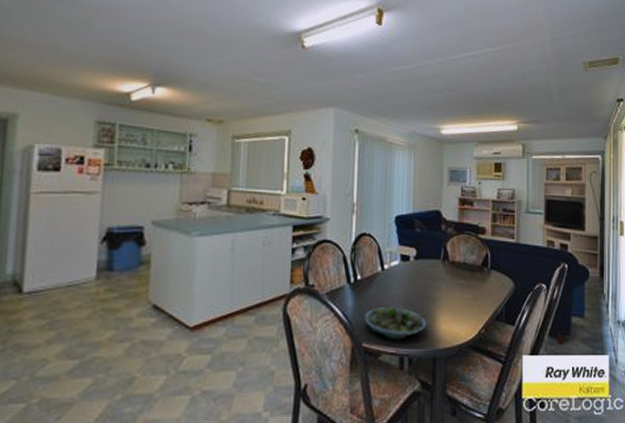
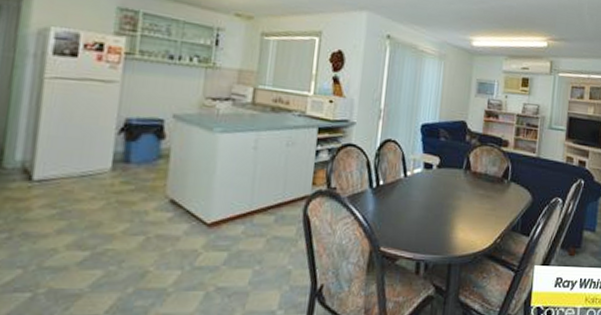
succulent planter: present [363,301,427,340] -> none [383,207,445,246]

